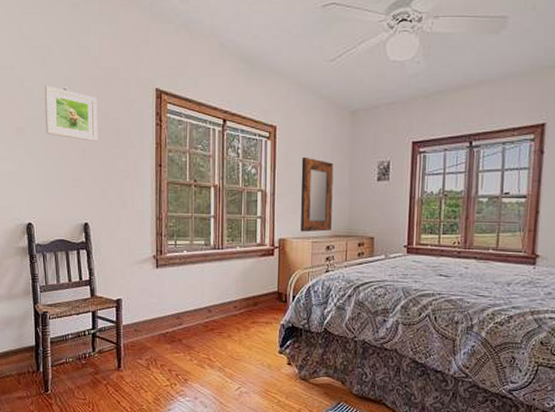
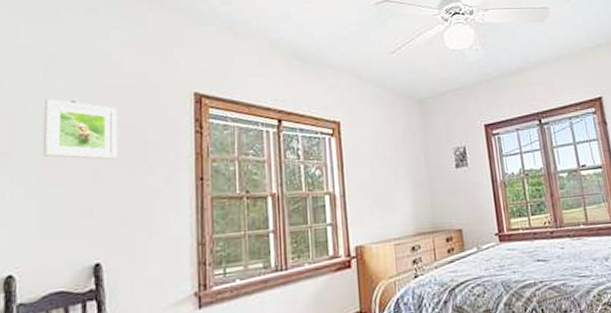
home mirror: present [300,156,334,232] -> none [372,151,414,235]

